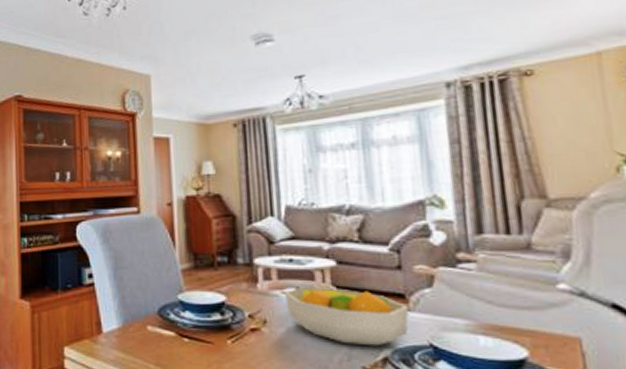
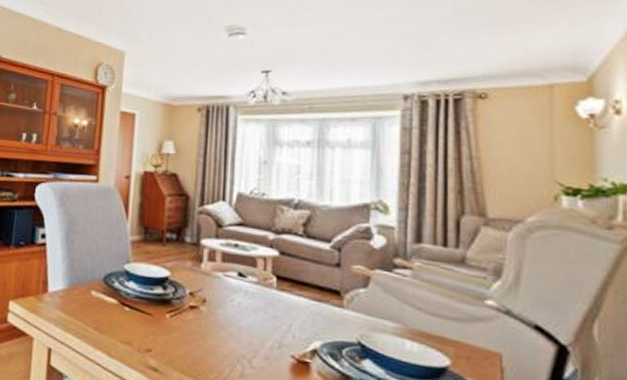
fruit bowl: present [283,286,410,347] -> none [225,271,343,338]

